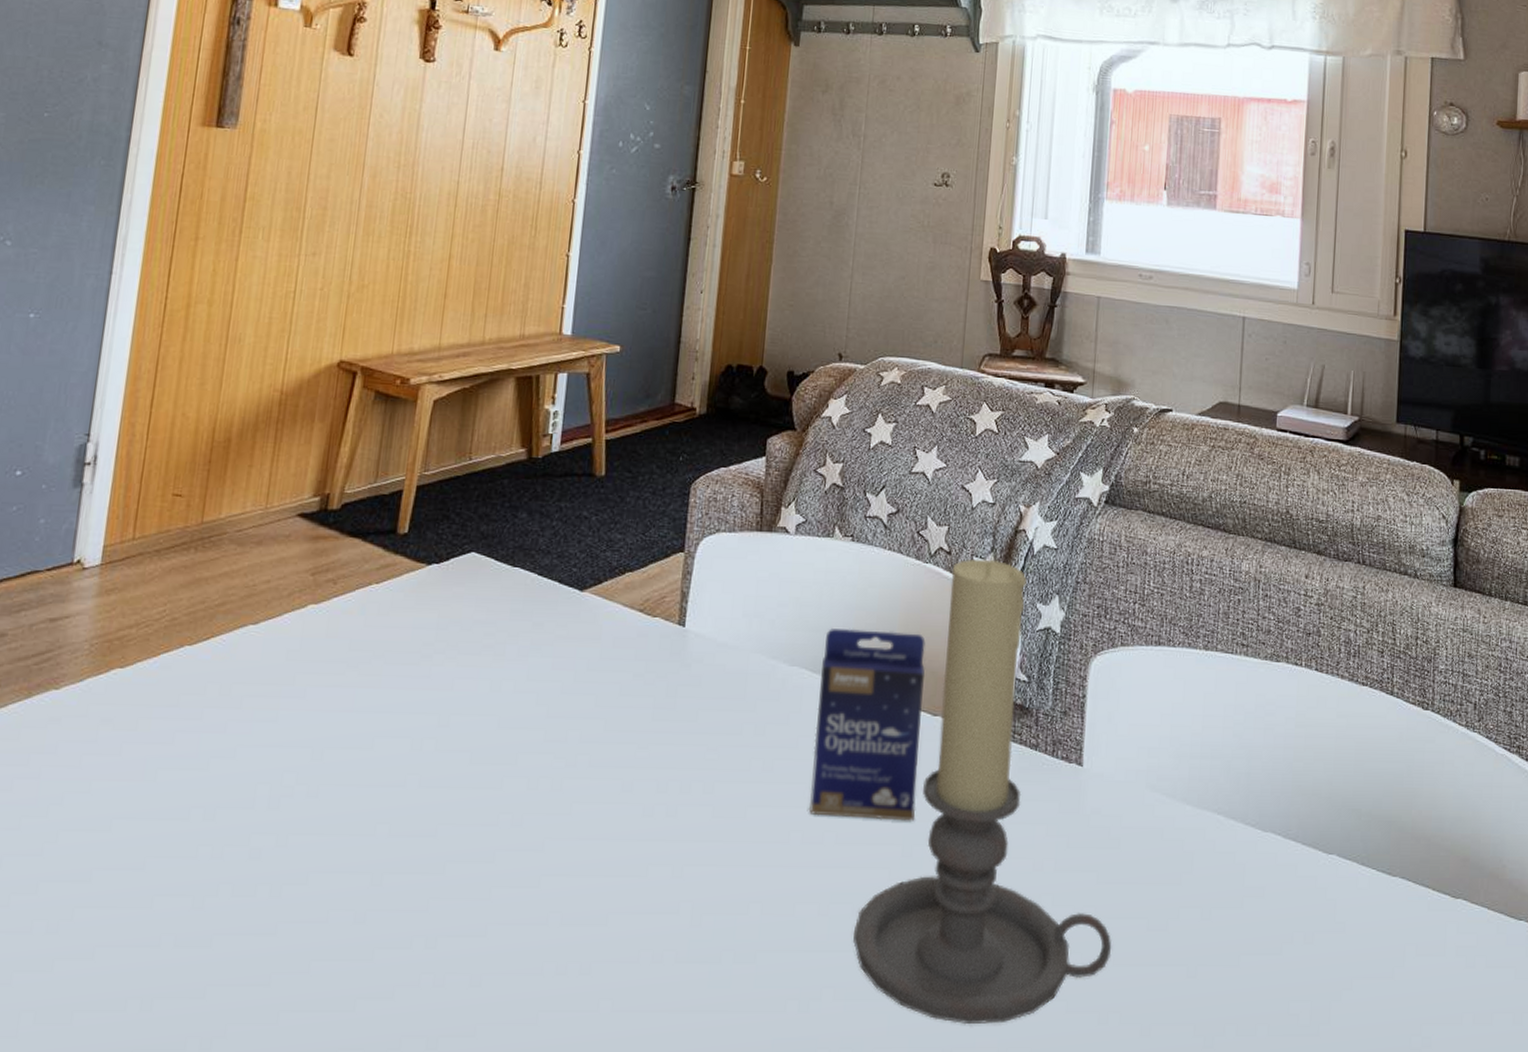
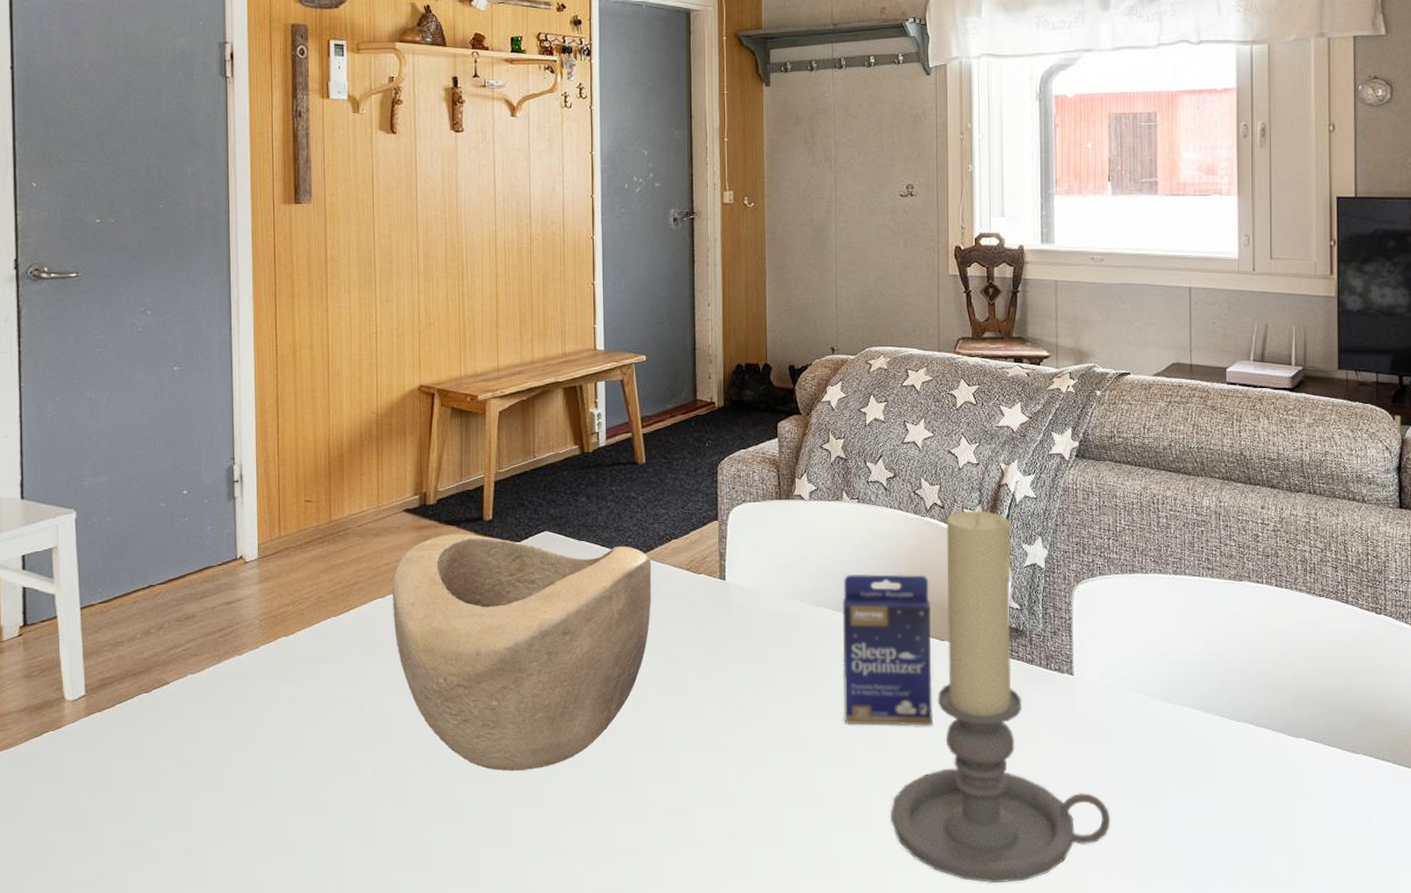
decorative bowl: none [264,548,598,859] -> present [392,534,652,772]

